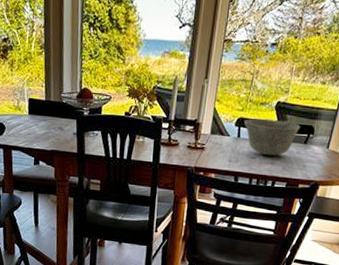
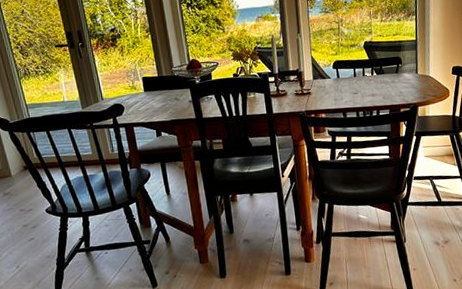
bowl: present [244,118,301,156] -> none [340,56,389,89]

